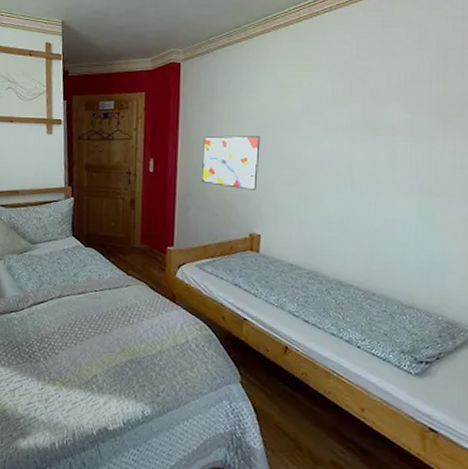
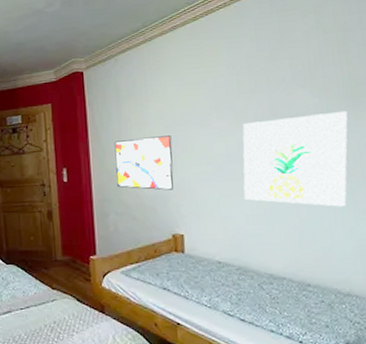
wall art: none [323,128,437,223] -> present [242,110,348,207]

